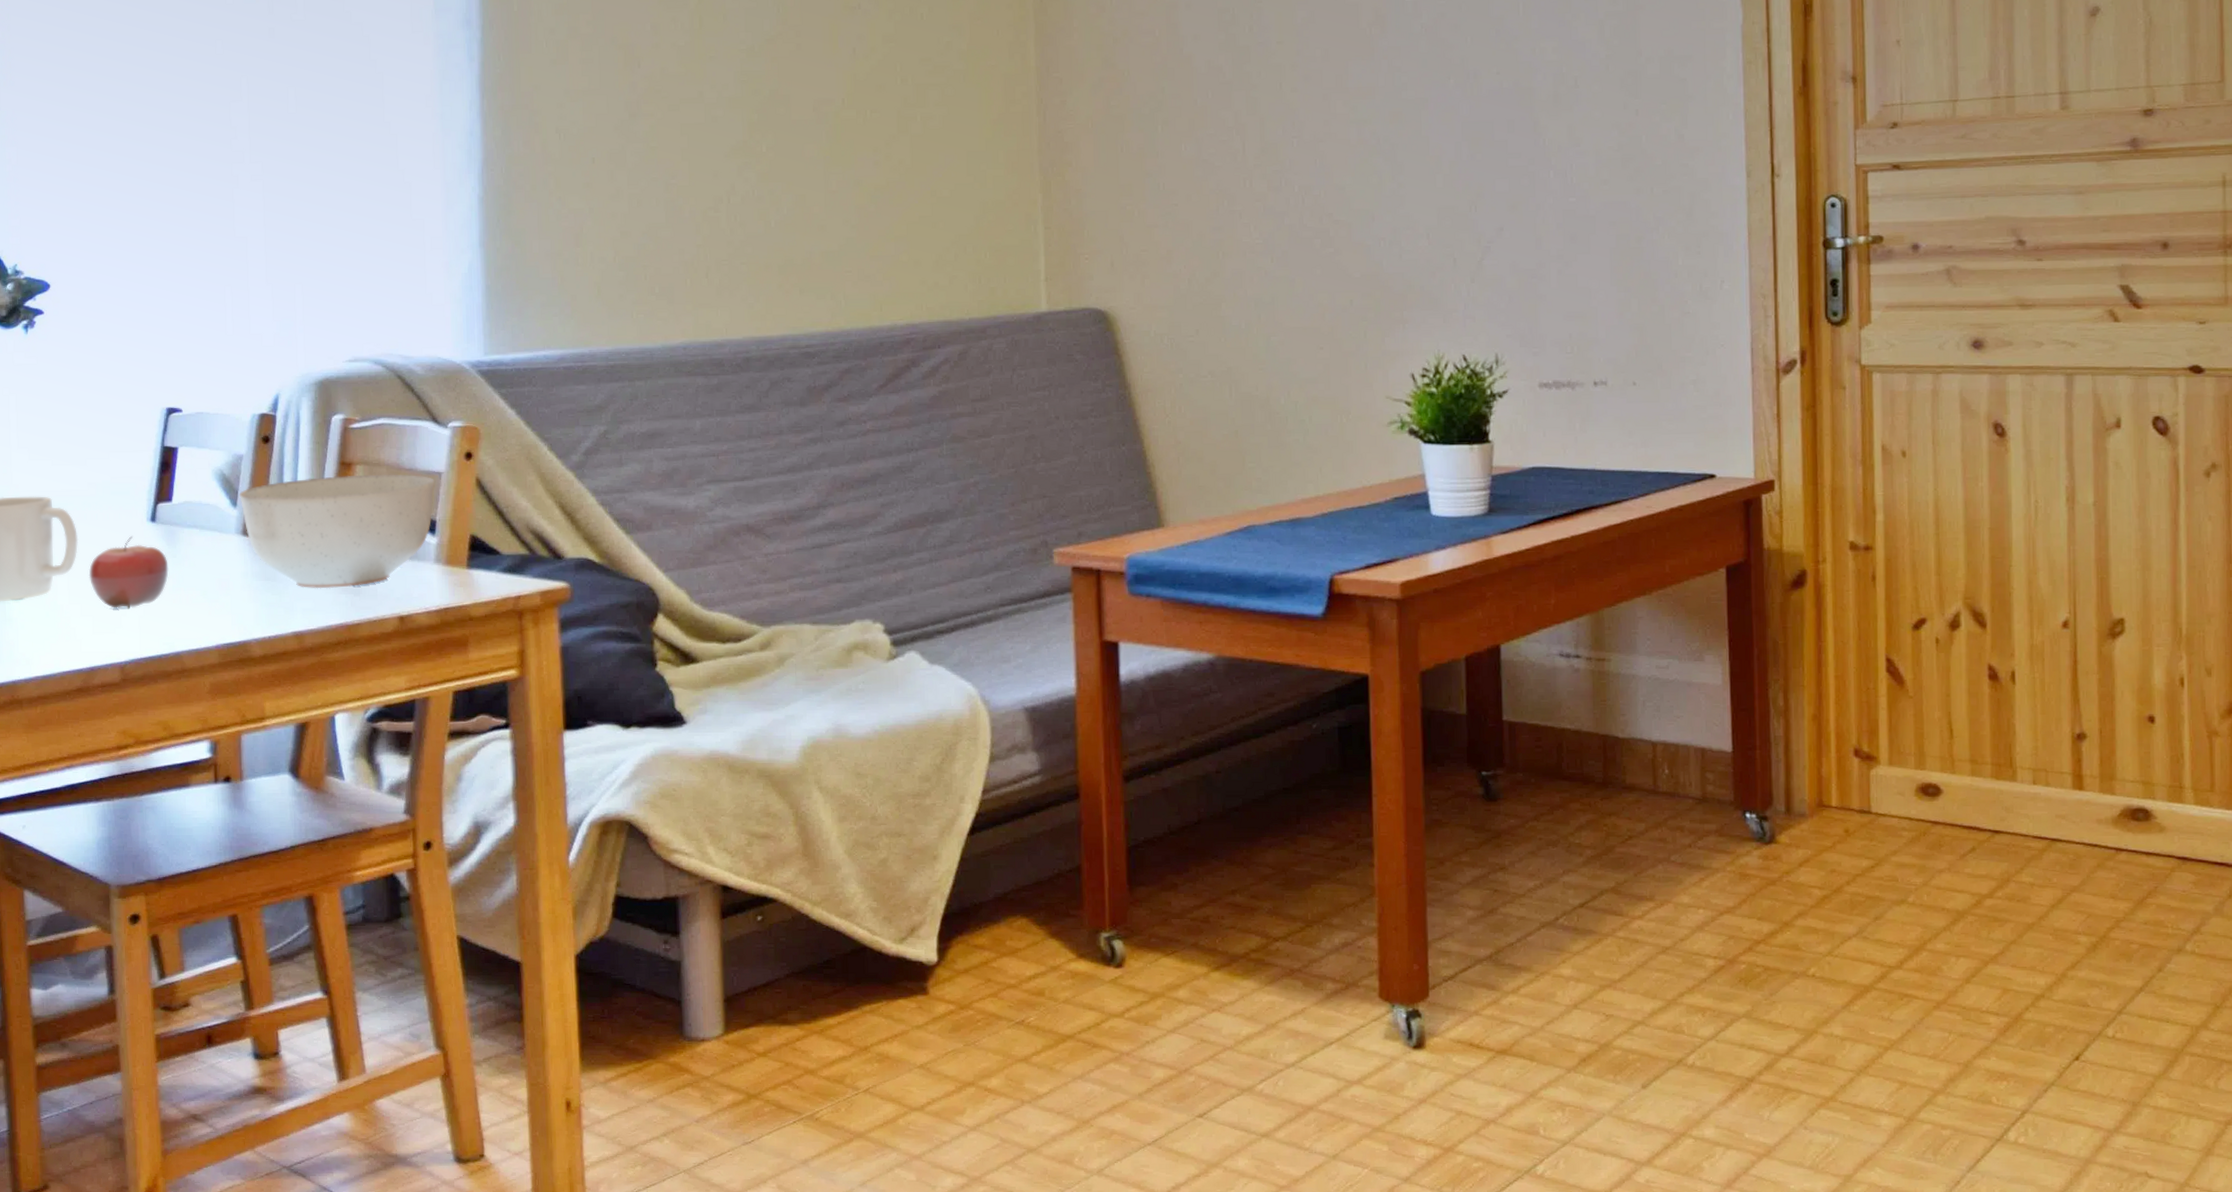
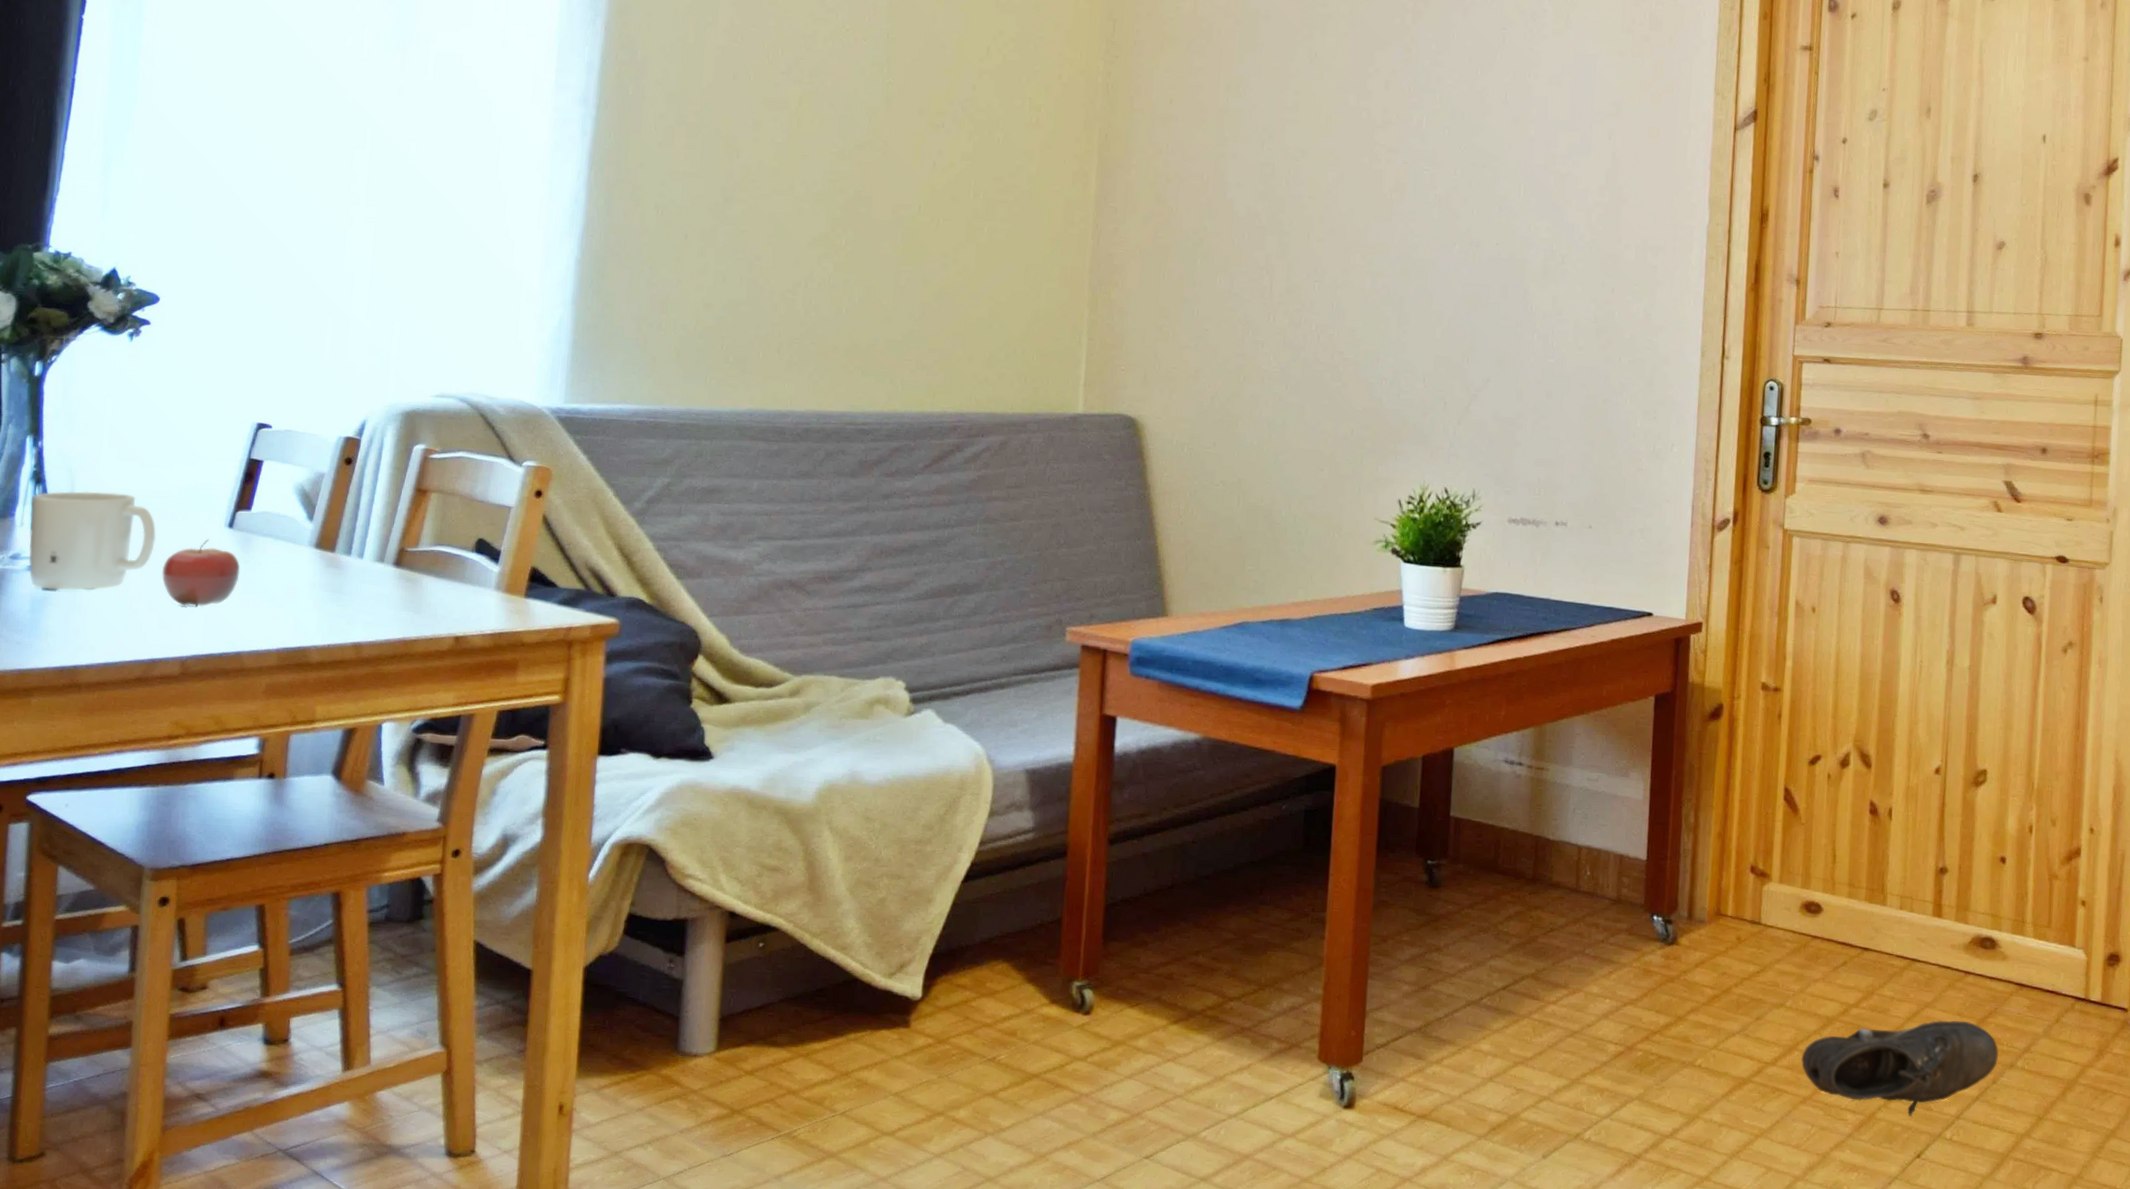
bowl: present [239,474,436,589] -> none [316,500,505,605]
shoe: none [1930,903,2163,1015] -> present [1801,1020,1999,1117]

